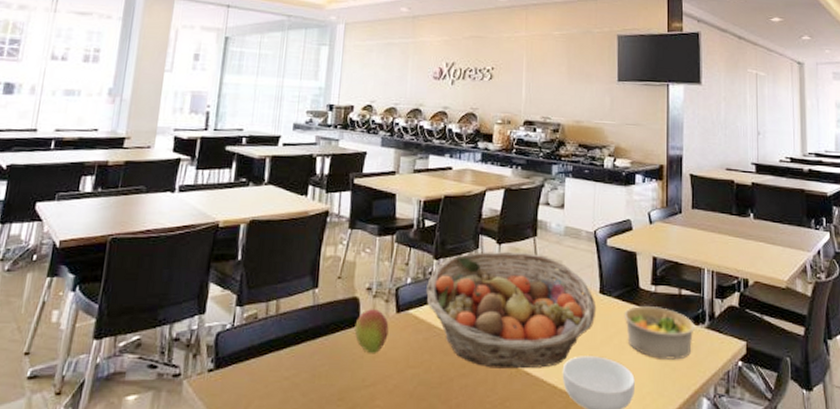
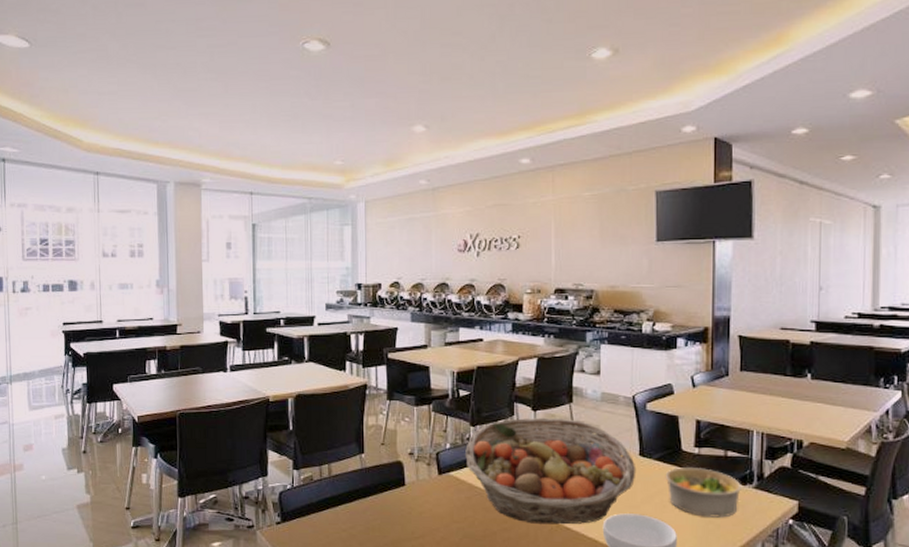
fruit: present [354,309,389,354] -> none [401,472,432,511]

